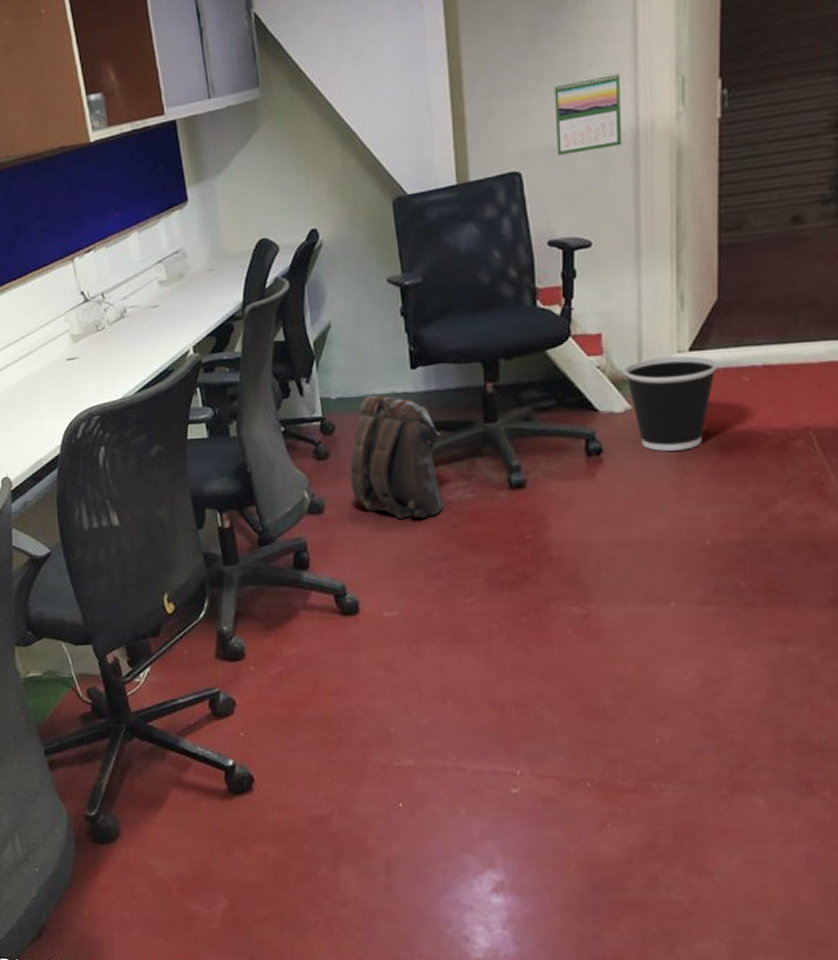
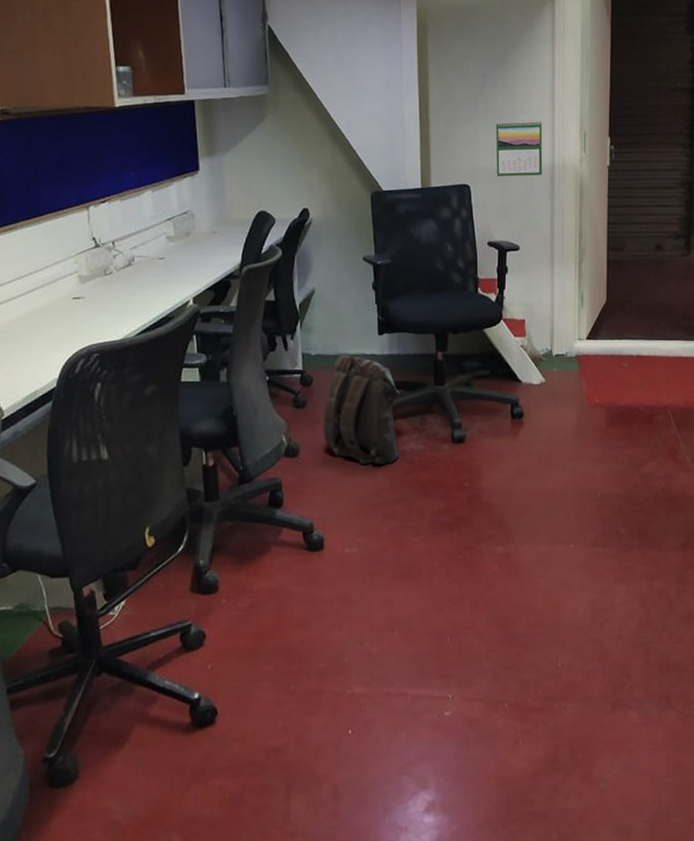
wastebasket: present [624,356,718,451] -> none [540,343,606,418]

